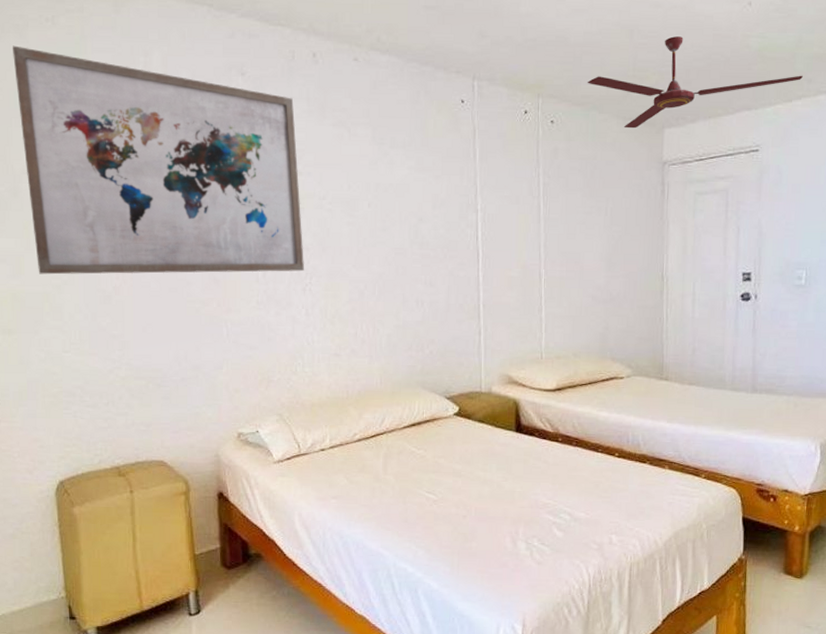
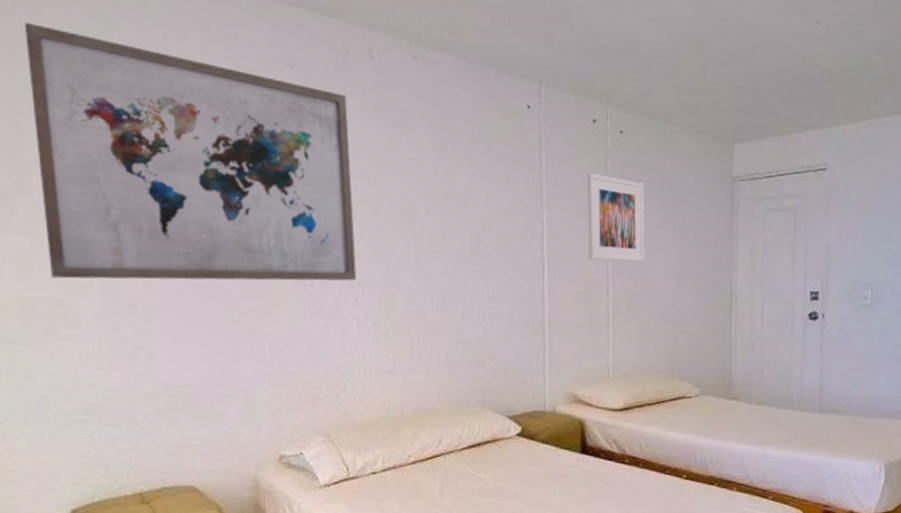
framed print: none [519,163,576,247] -> present [587,173,645,262]
ceiling fan: present [587,36,803,129] -> none [657,51,869,143]

